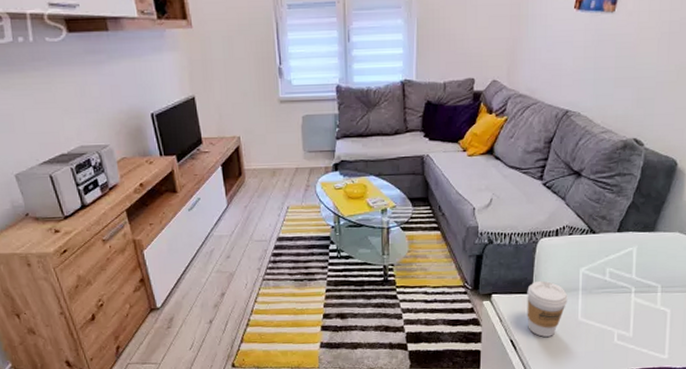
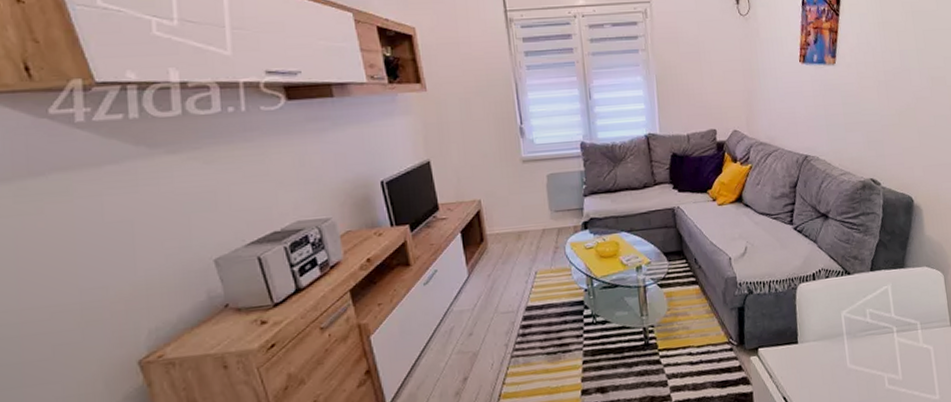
coffee cup: present [527,280,568,337] -> none [793,328,835,390]

